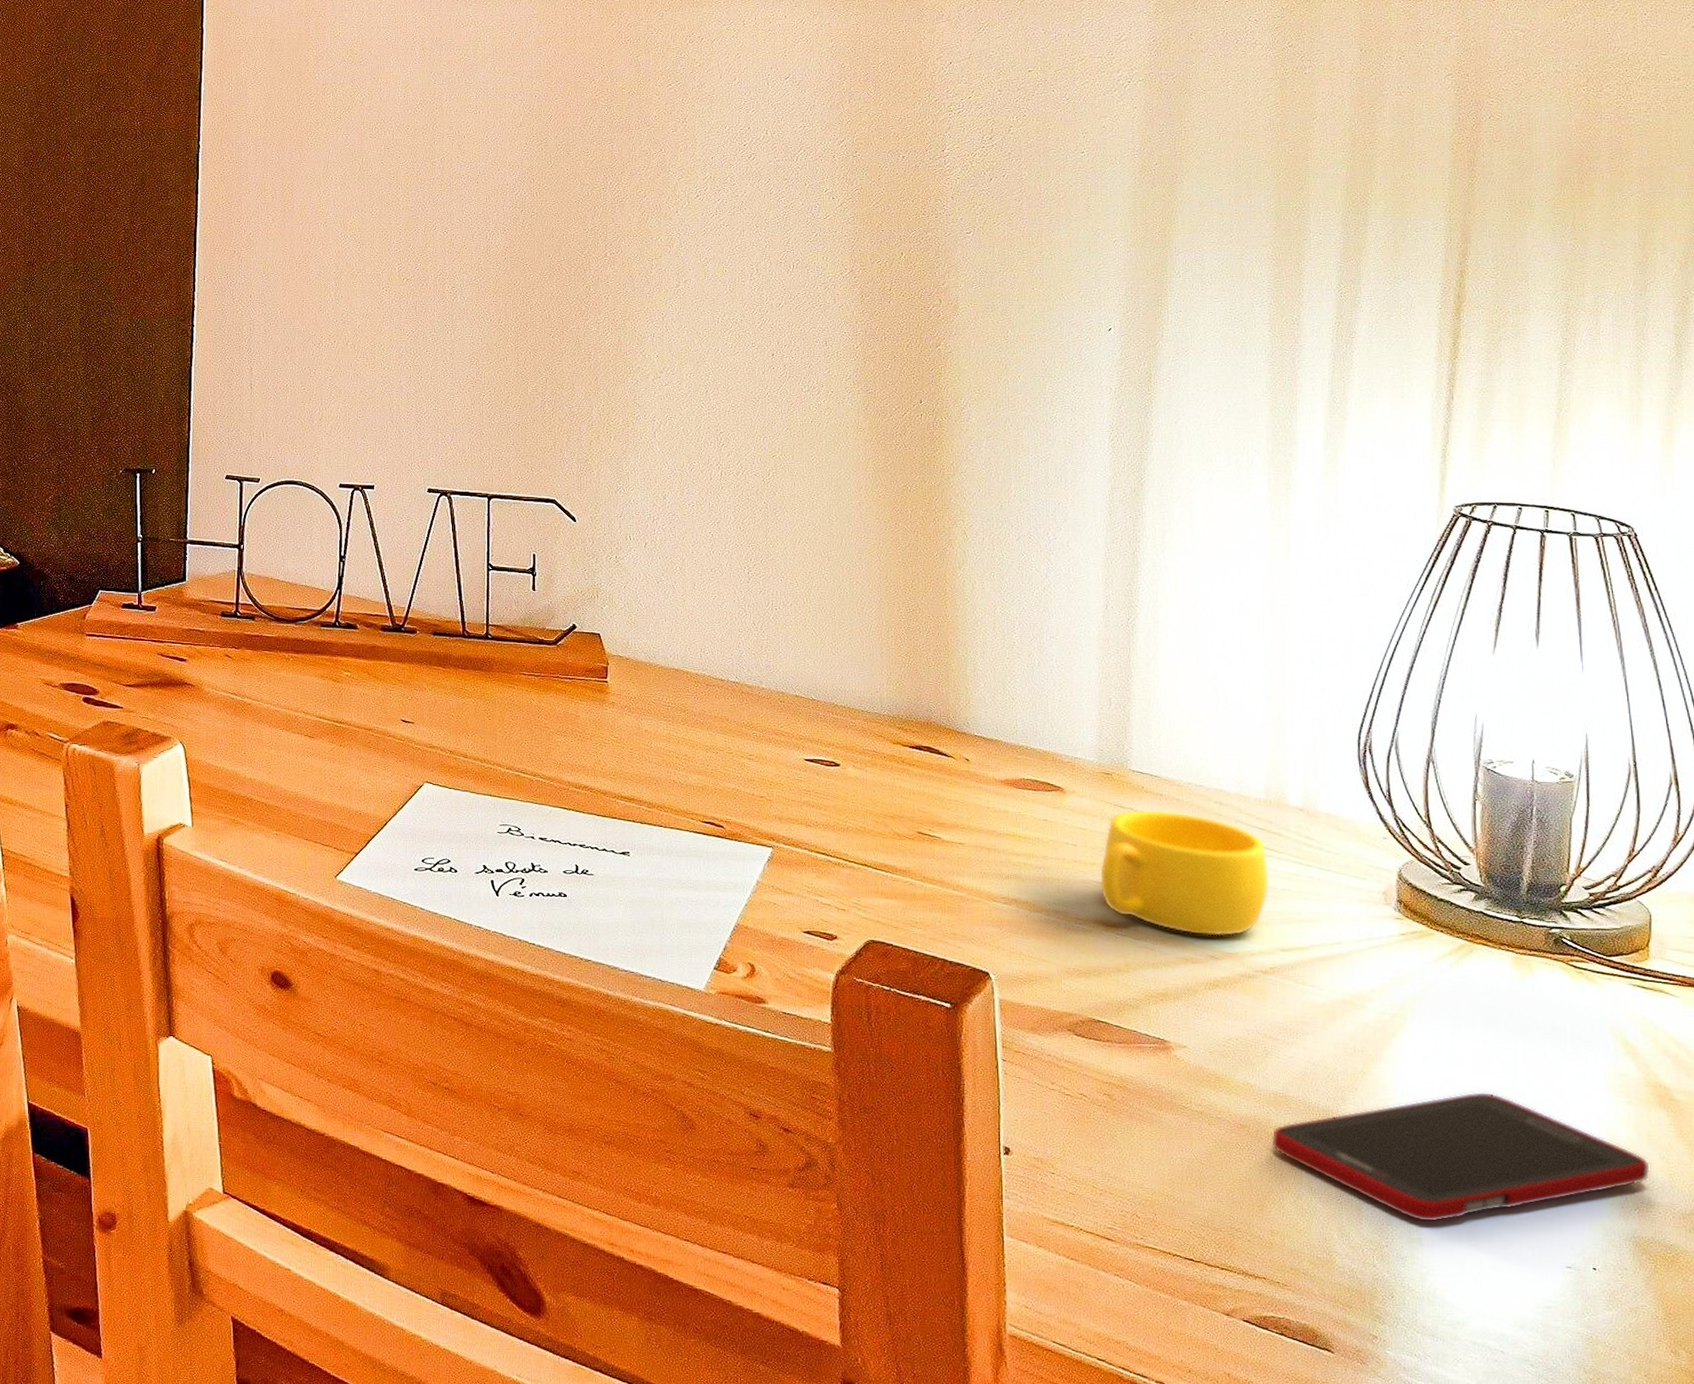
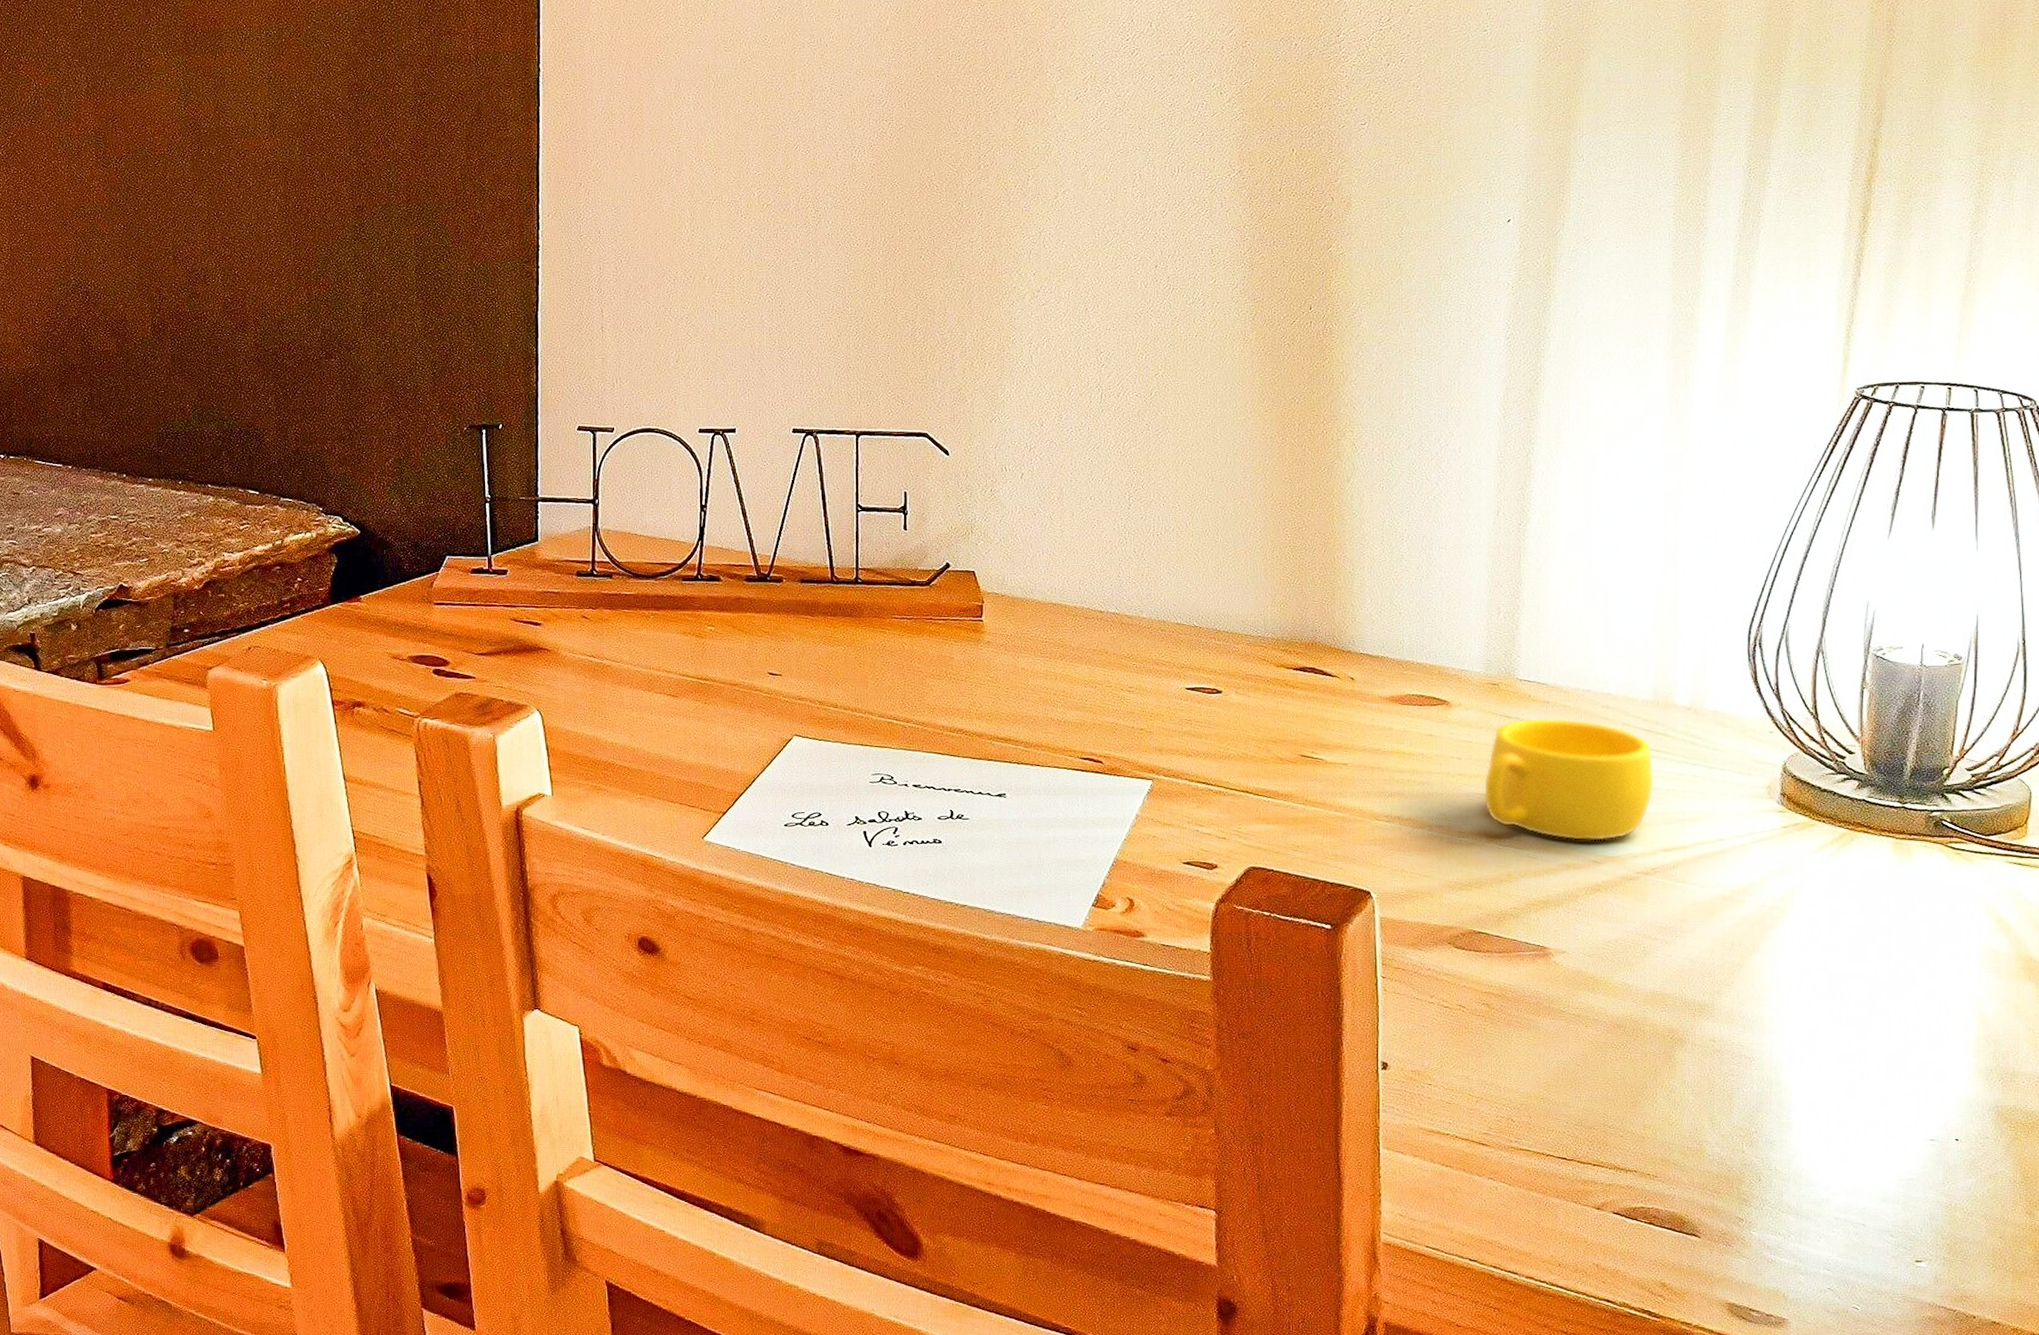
cell phone: present [1271,1091,1650,1223] -> none [1647,976,2016,1107]

